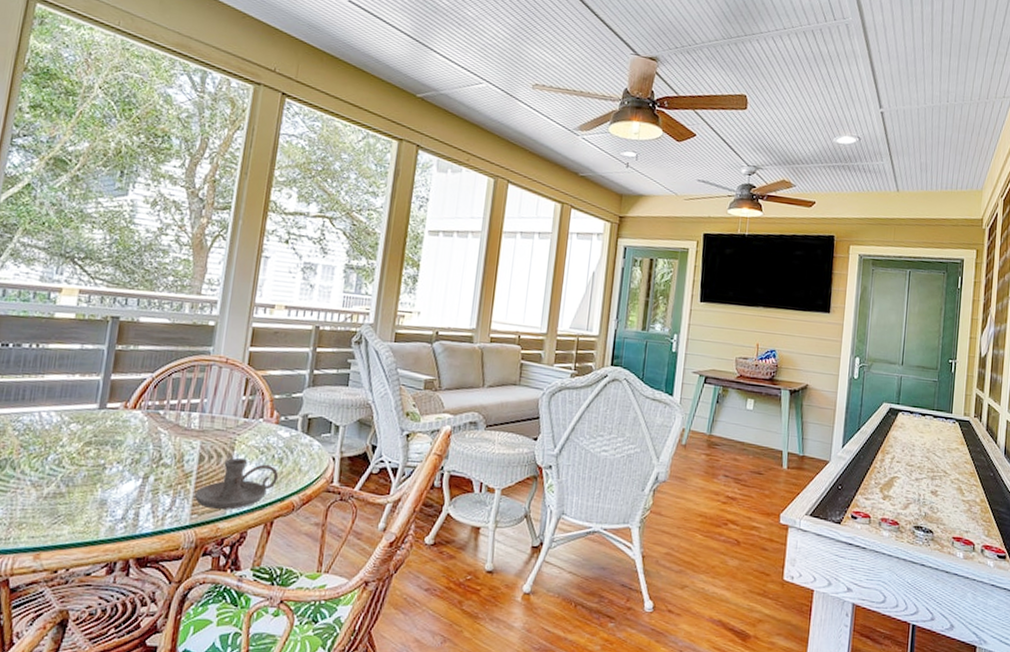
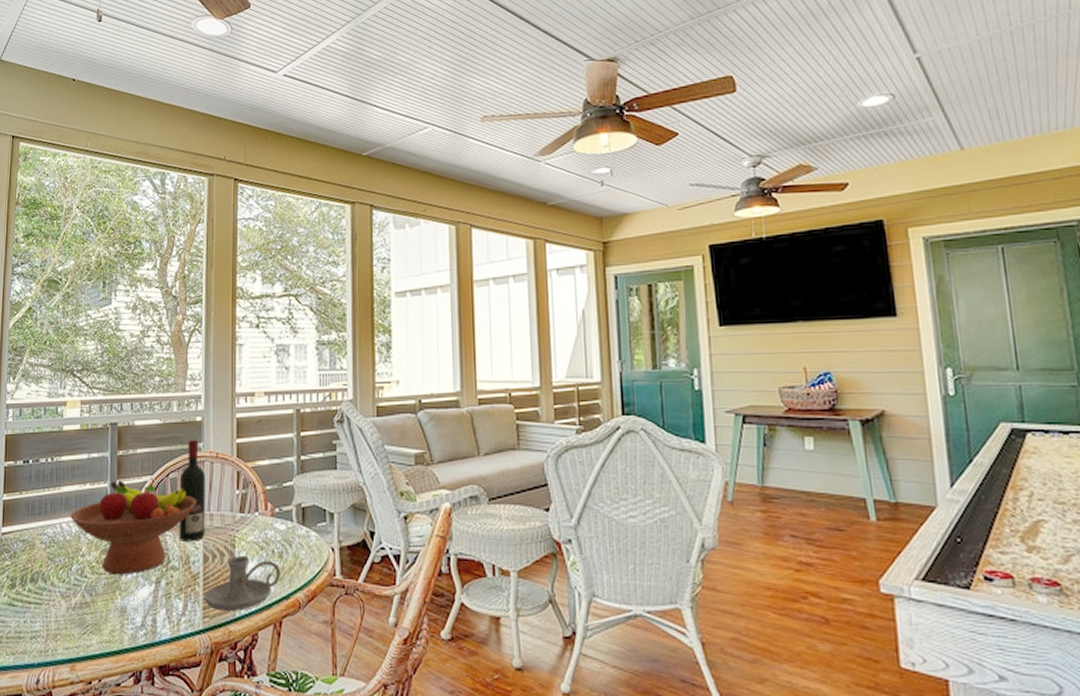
fruit bowl: none [52,374,199,468] -> present [70,480,197,575]
wine bottle: none [174,343,212,442] -> present [179,440,205,542]

